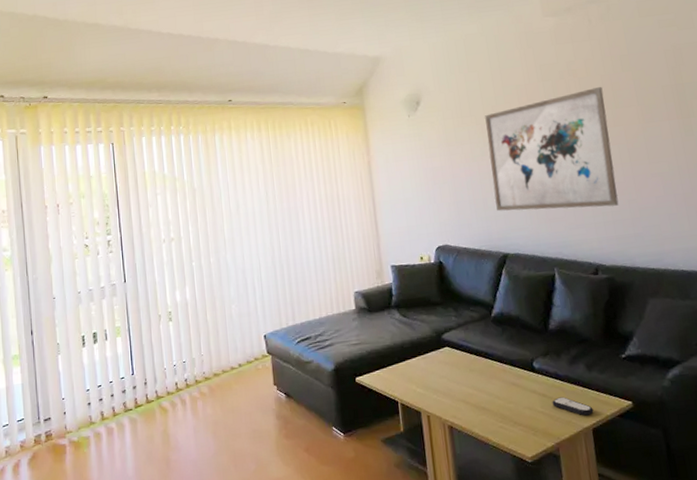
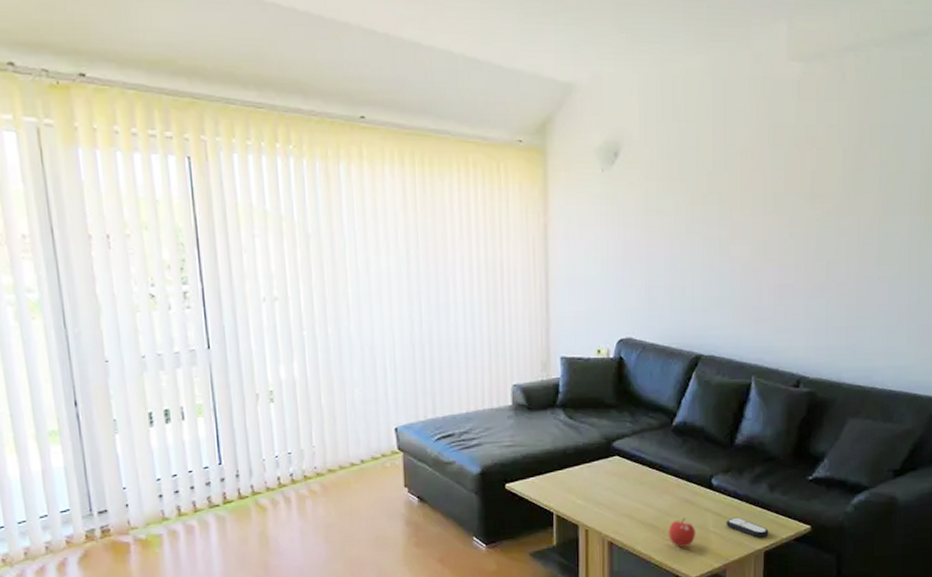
wall art: present [485,86,619,211] -> none [694,162,843,311]
fruit: none [500,400,526,429] -> present [668,518,695,547]

